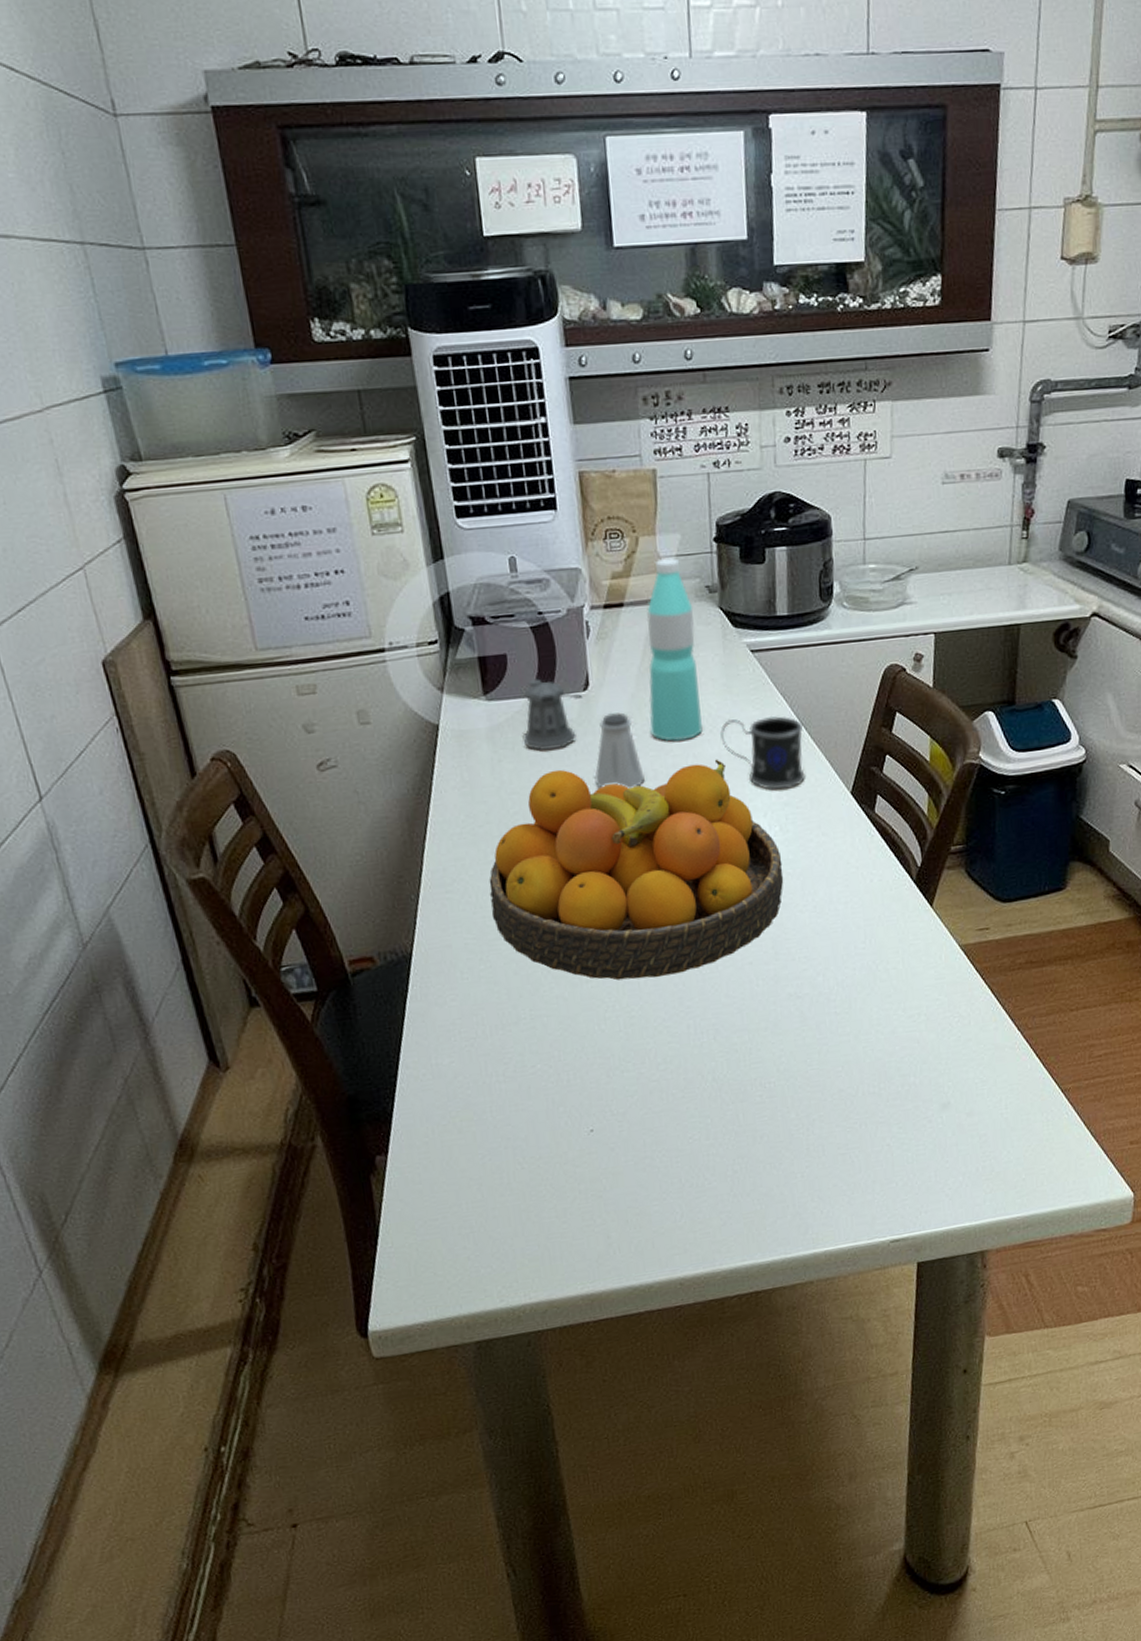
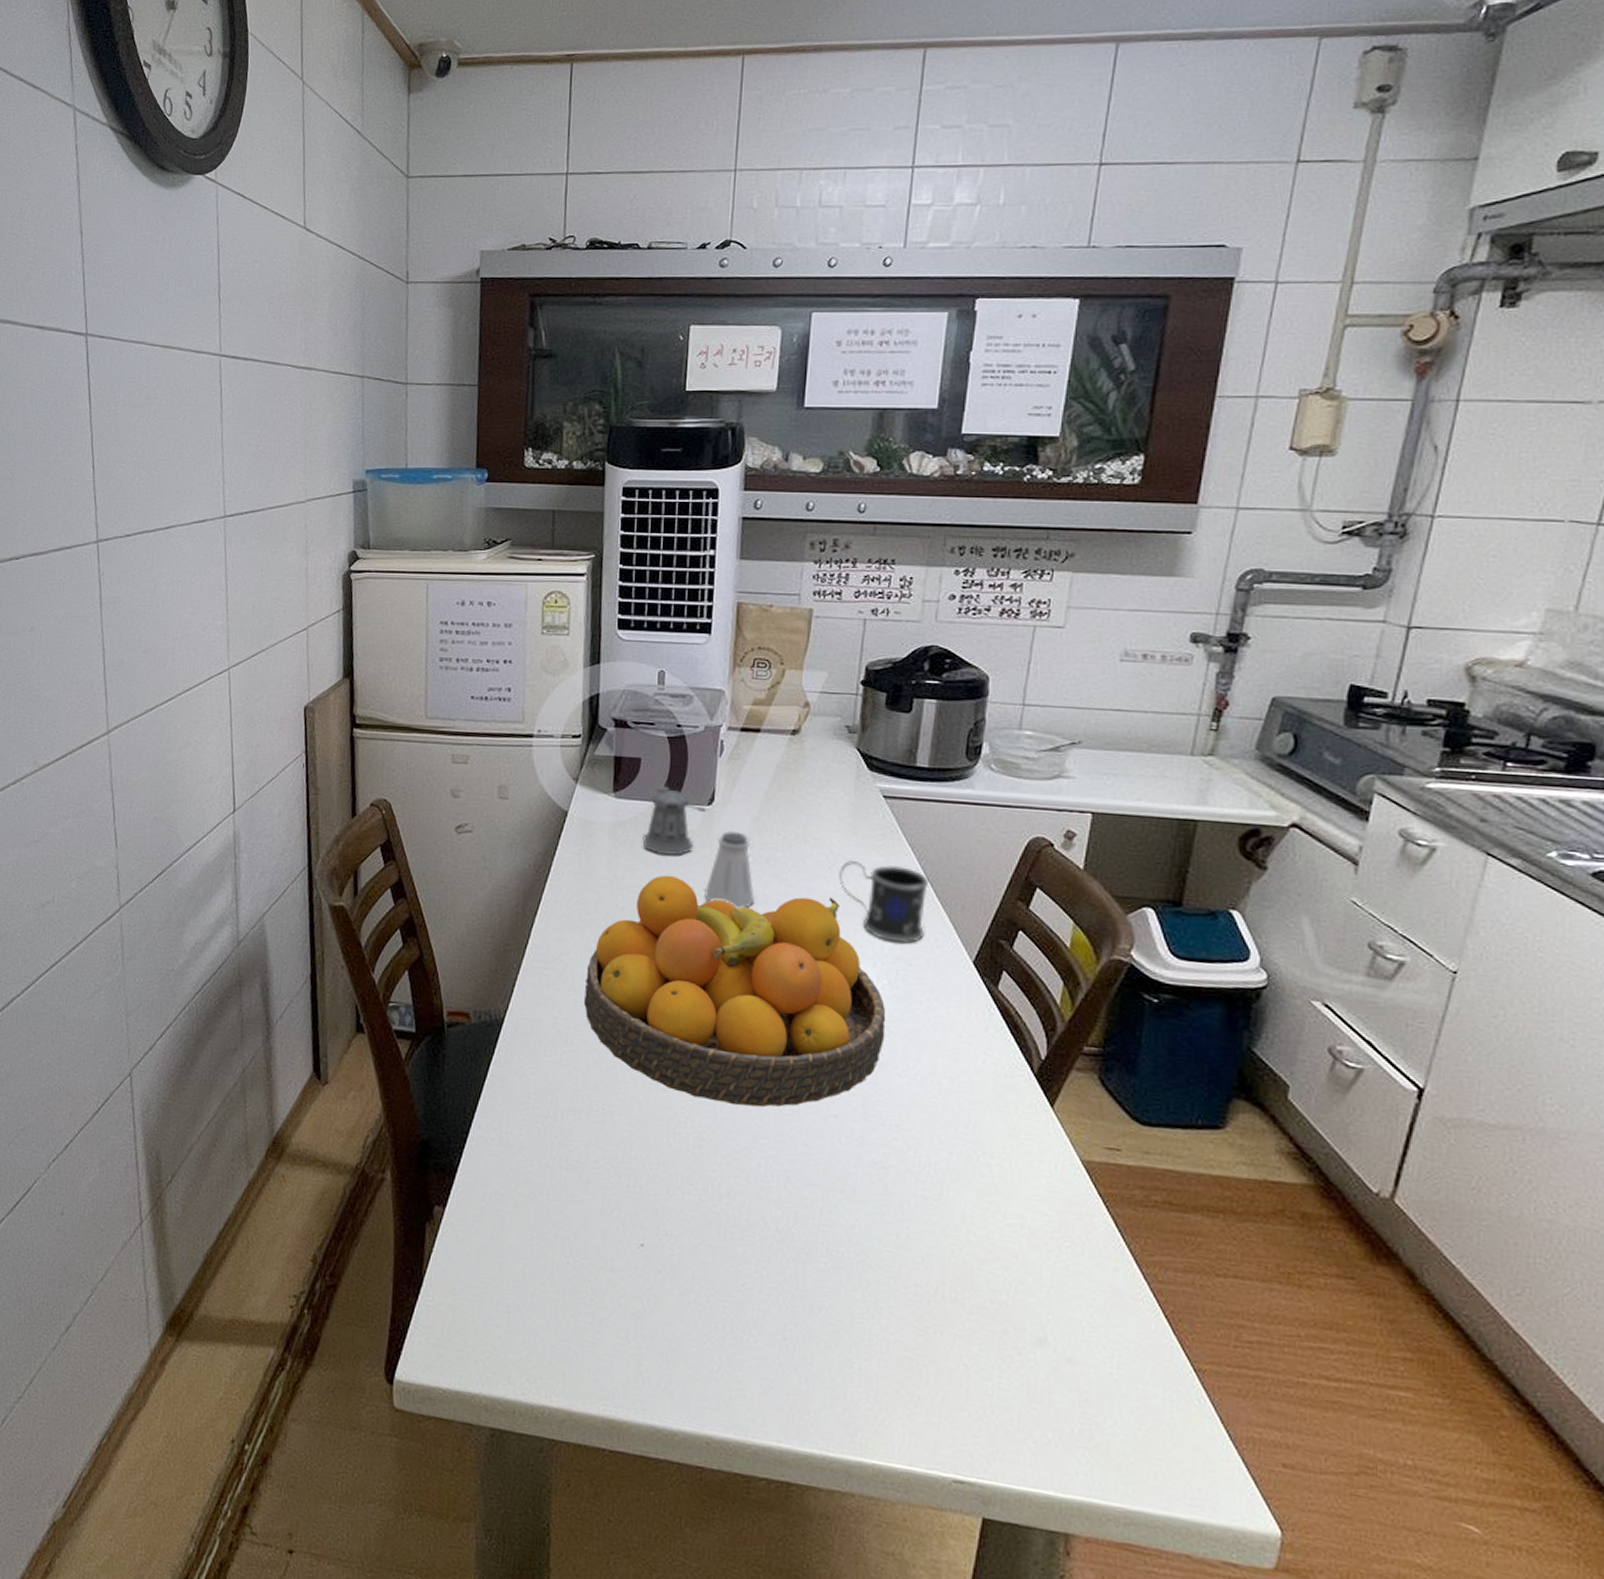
water bottle: present [646,557,703,742] -> none [767,692,829,872]

